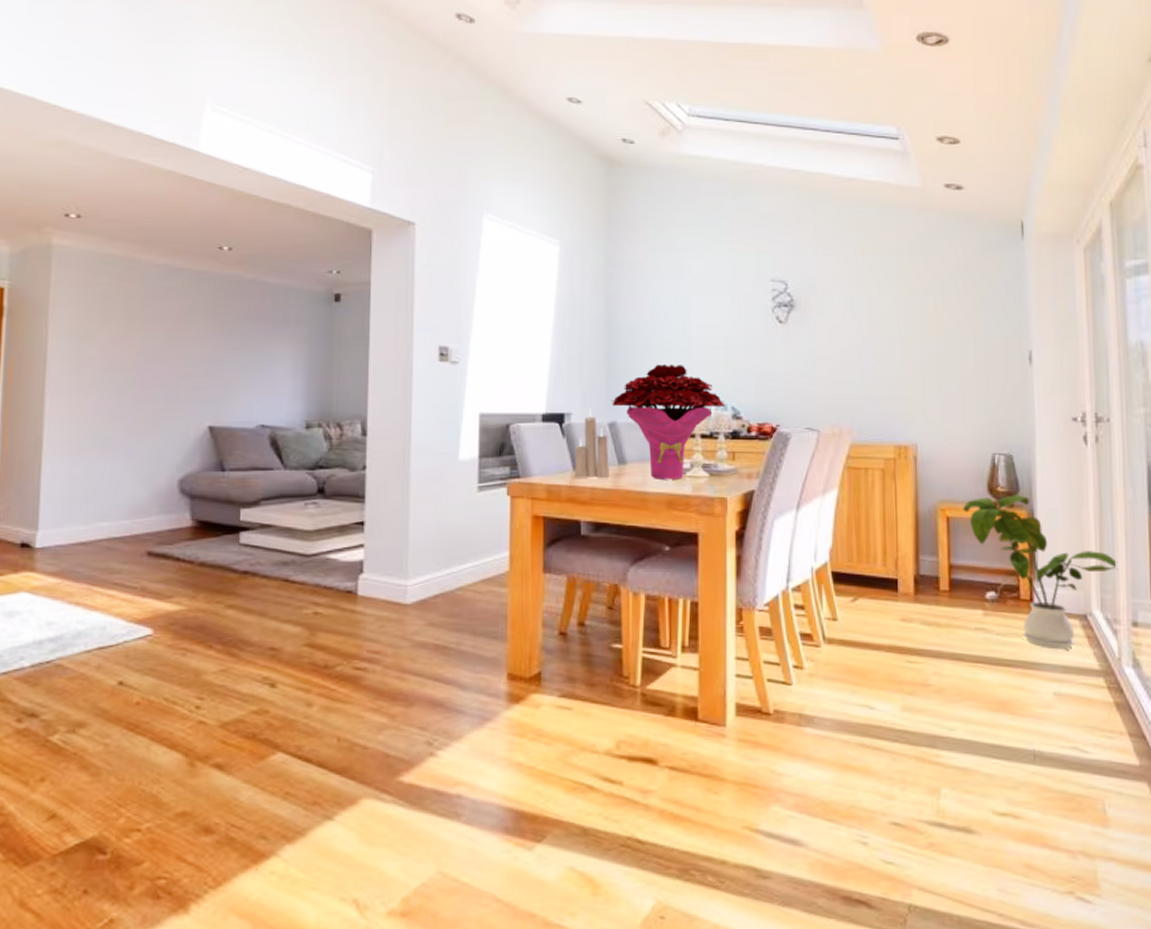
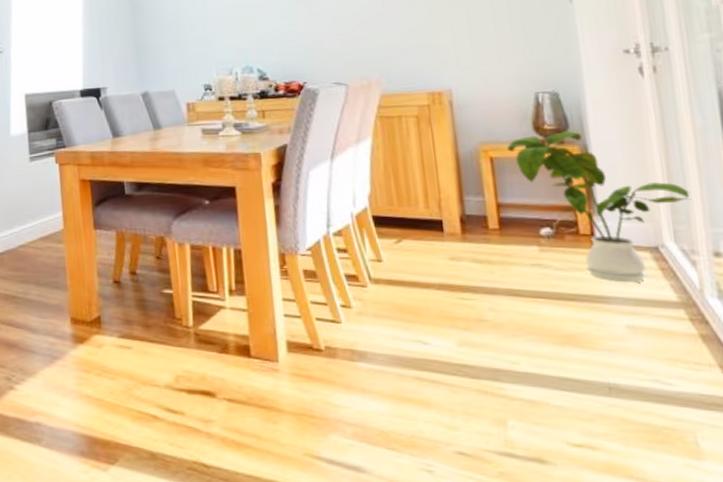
candle: present [573,408,609,479] -> none [112,81,147,145]
flower bouquet: present [612,365,726,480] -> none [143,35,252,141]

